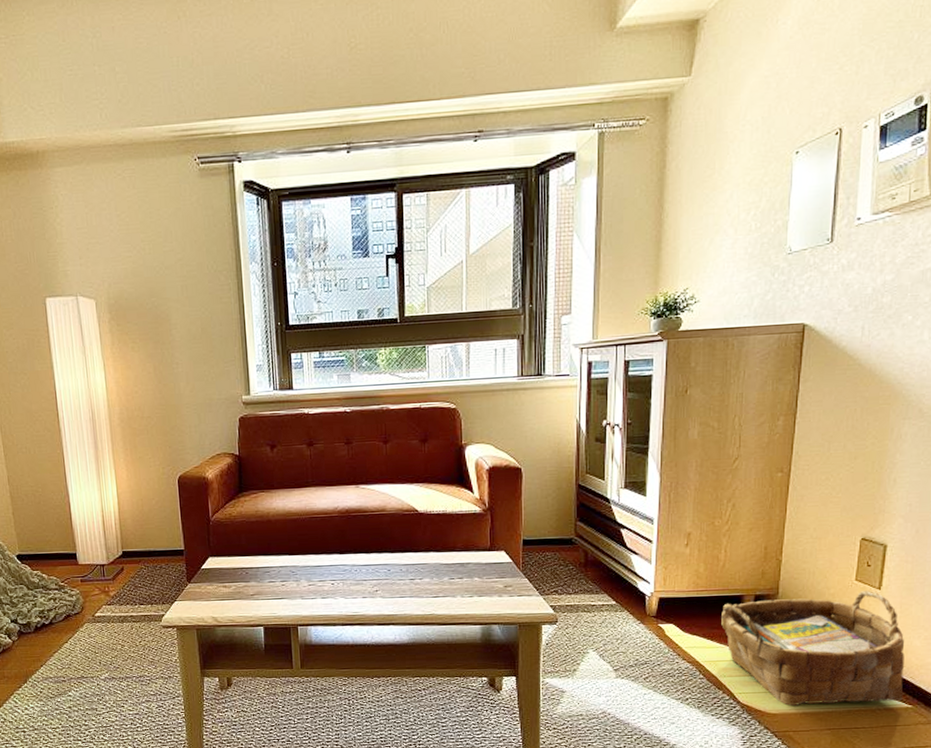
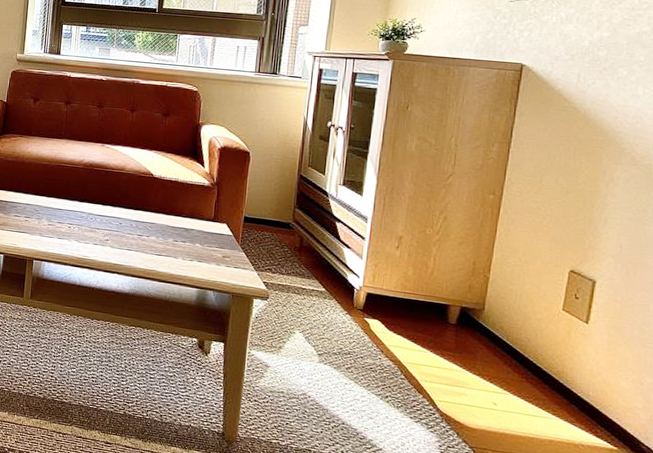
woven basket: present [721,591,904,706] -> none [426,309,611,441]

